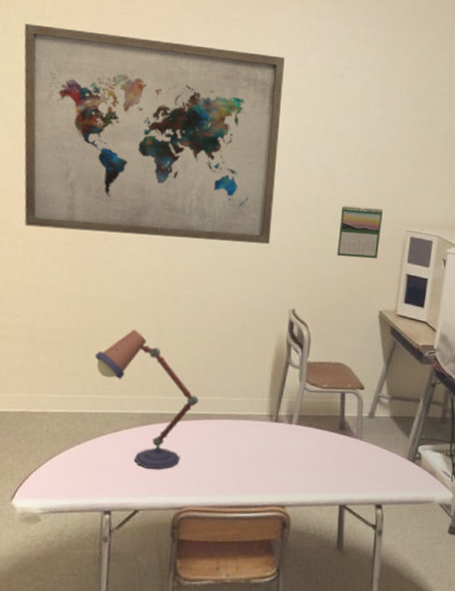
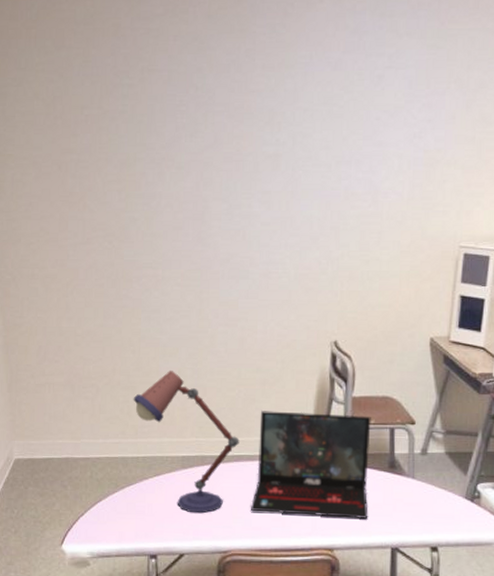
wall art: present [24,23,285,245] -> none [45,56,317,273]
laptop: none [207,372,324,477] -> present [251,411,371,519]
calendar: present [337,205,383,259] -> none [381,223,432,281]

